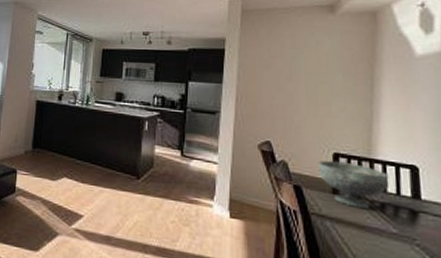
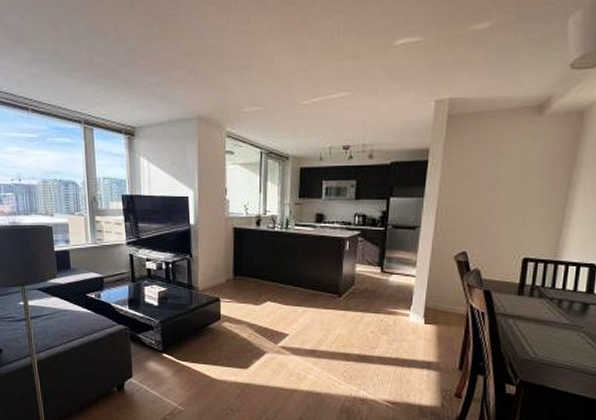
decorative bowl: present [318,160,390,210] -> none [508,265,570,306]

